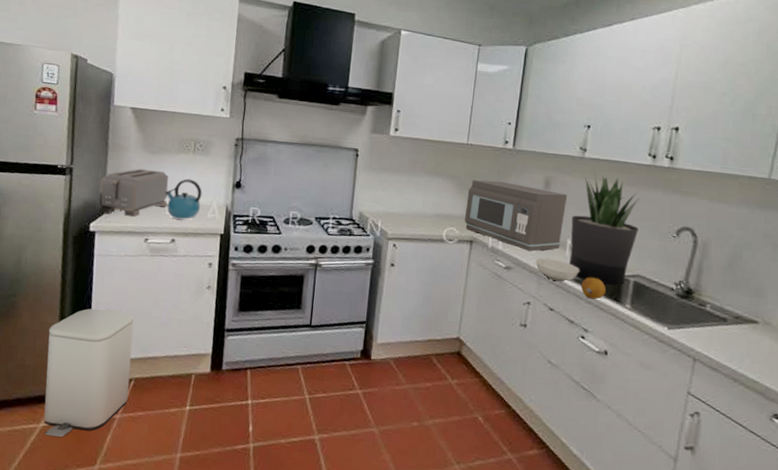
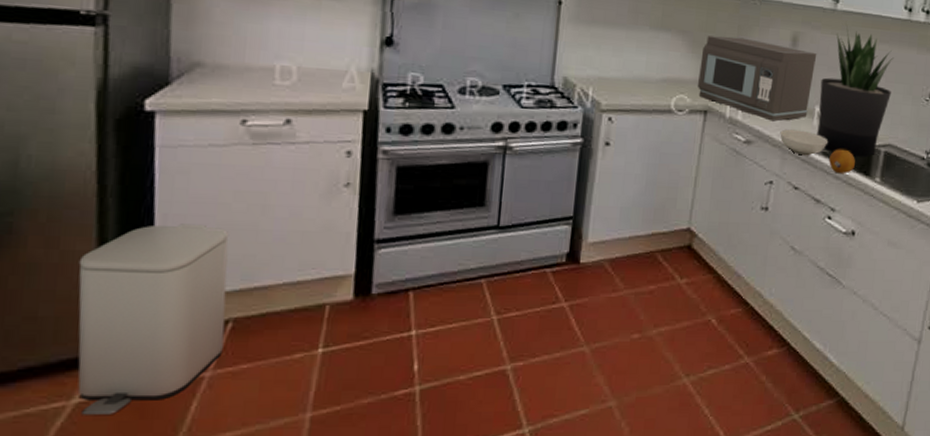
toaster: present [98,168,169,218] -> none [158,17,279,90]
kettle: present [165,178,203,220] -> none [273,32,333,92]

